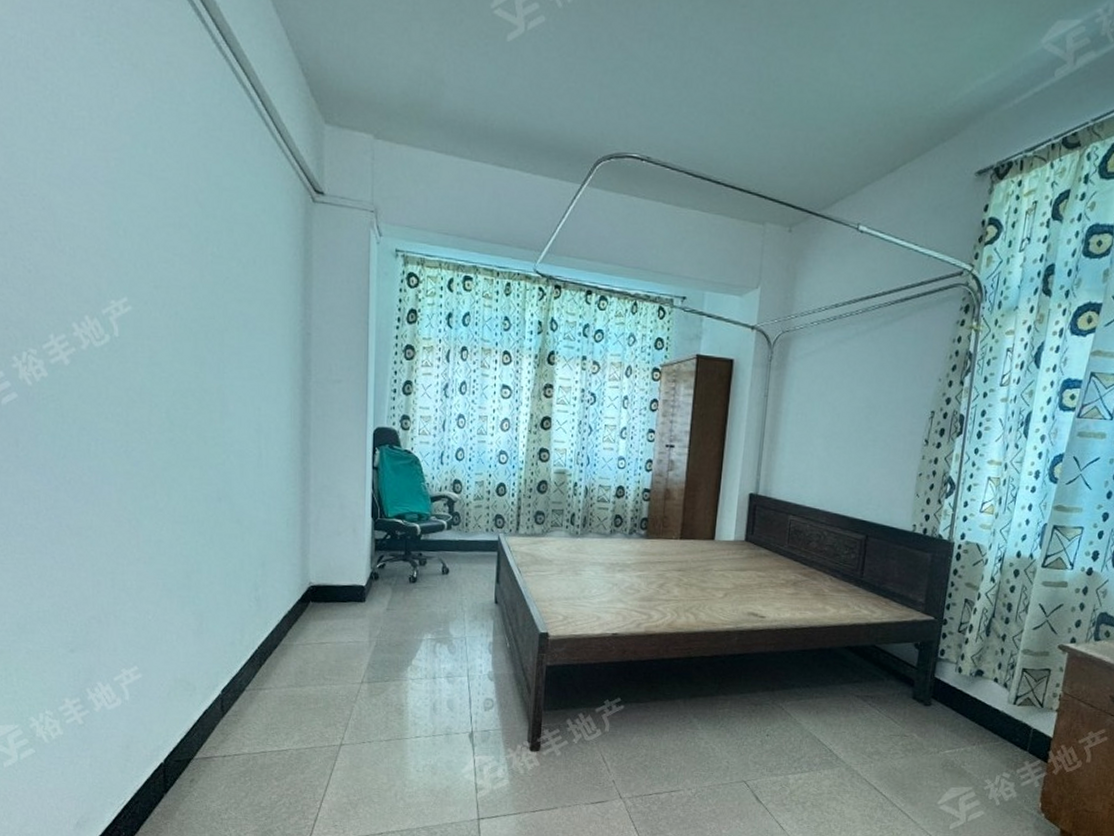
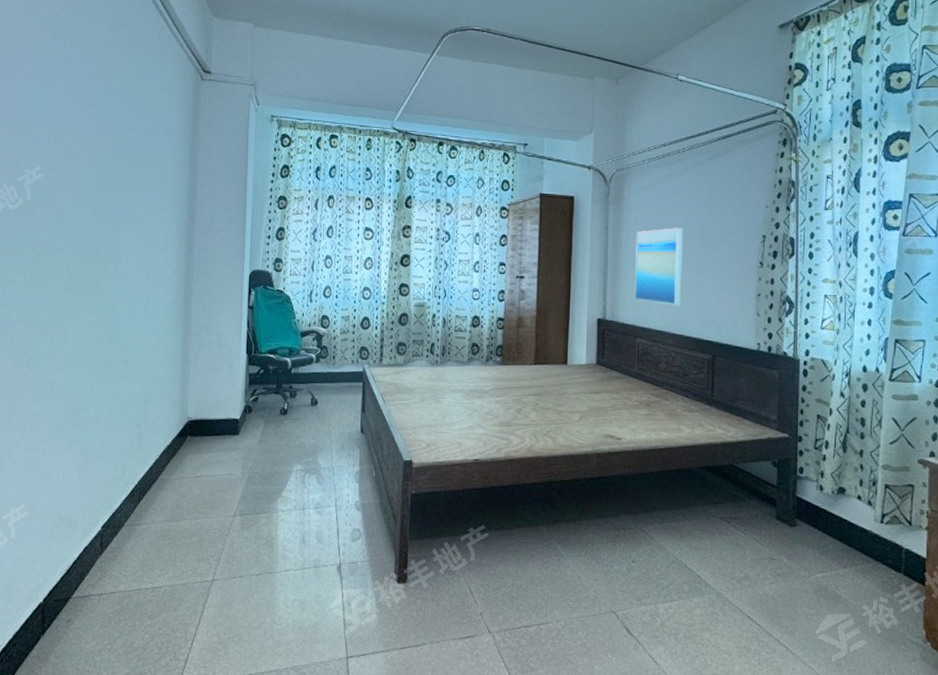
wall art: none [789,399,848,484] -> present [634,228,683,307]

